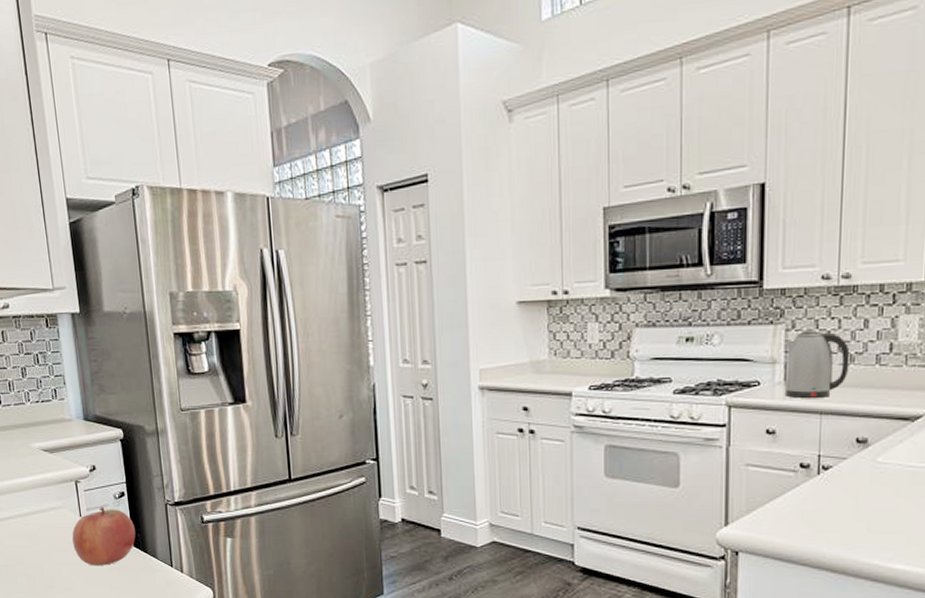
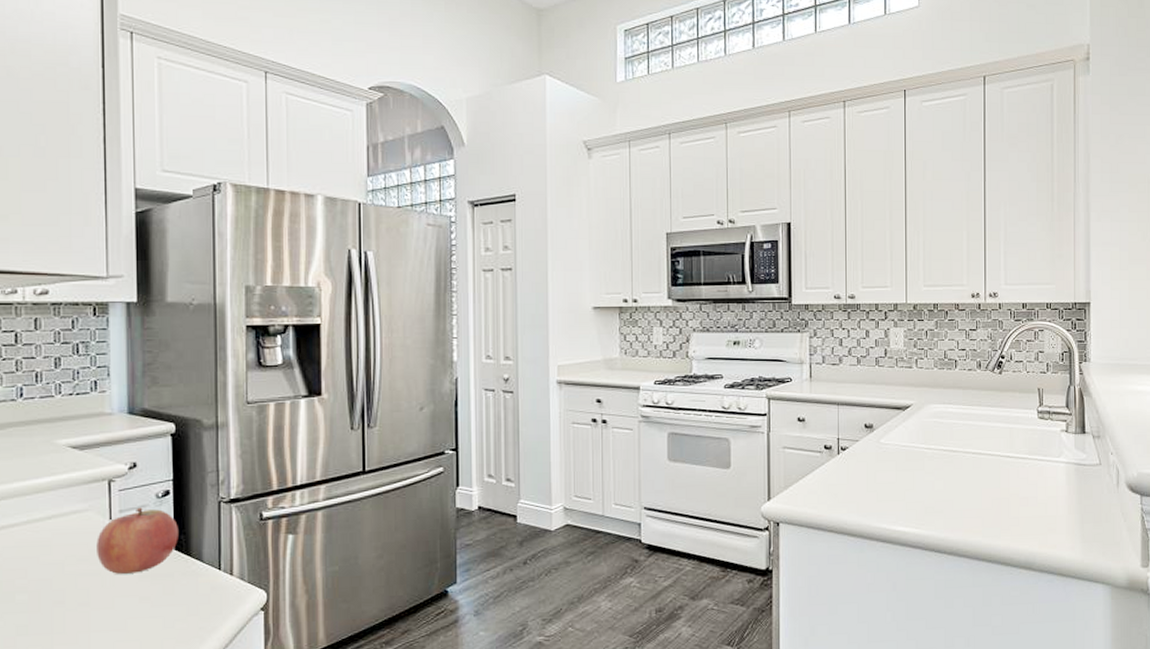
kettle: present [784,331,850,398] -> none [810,338,857,392]

